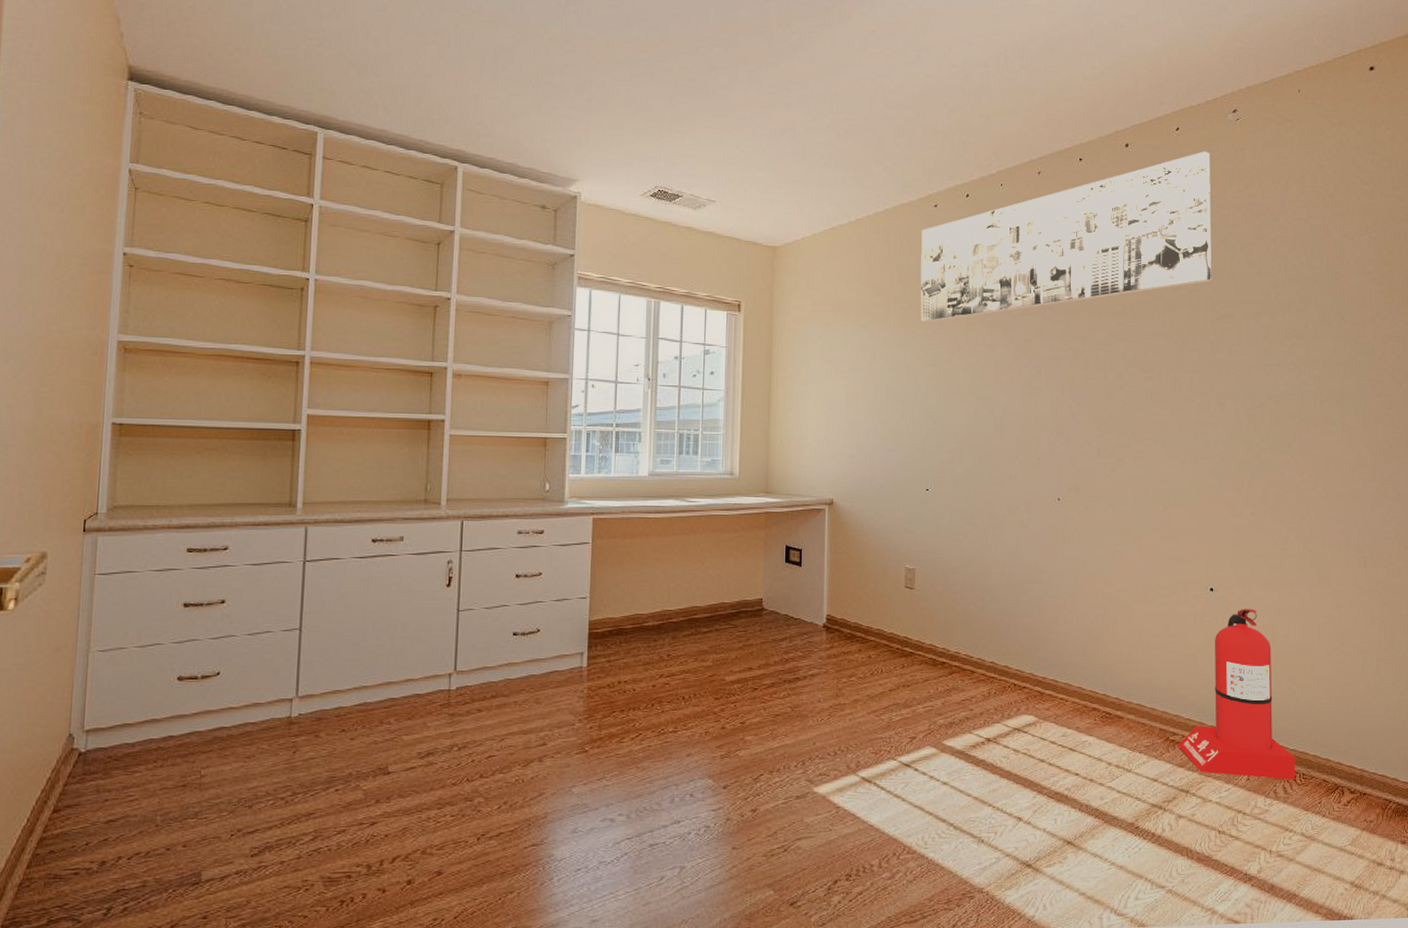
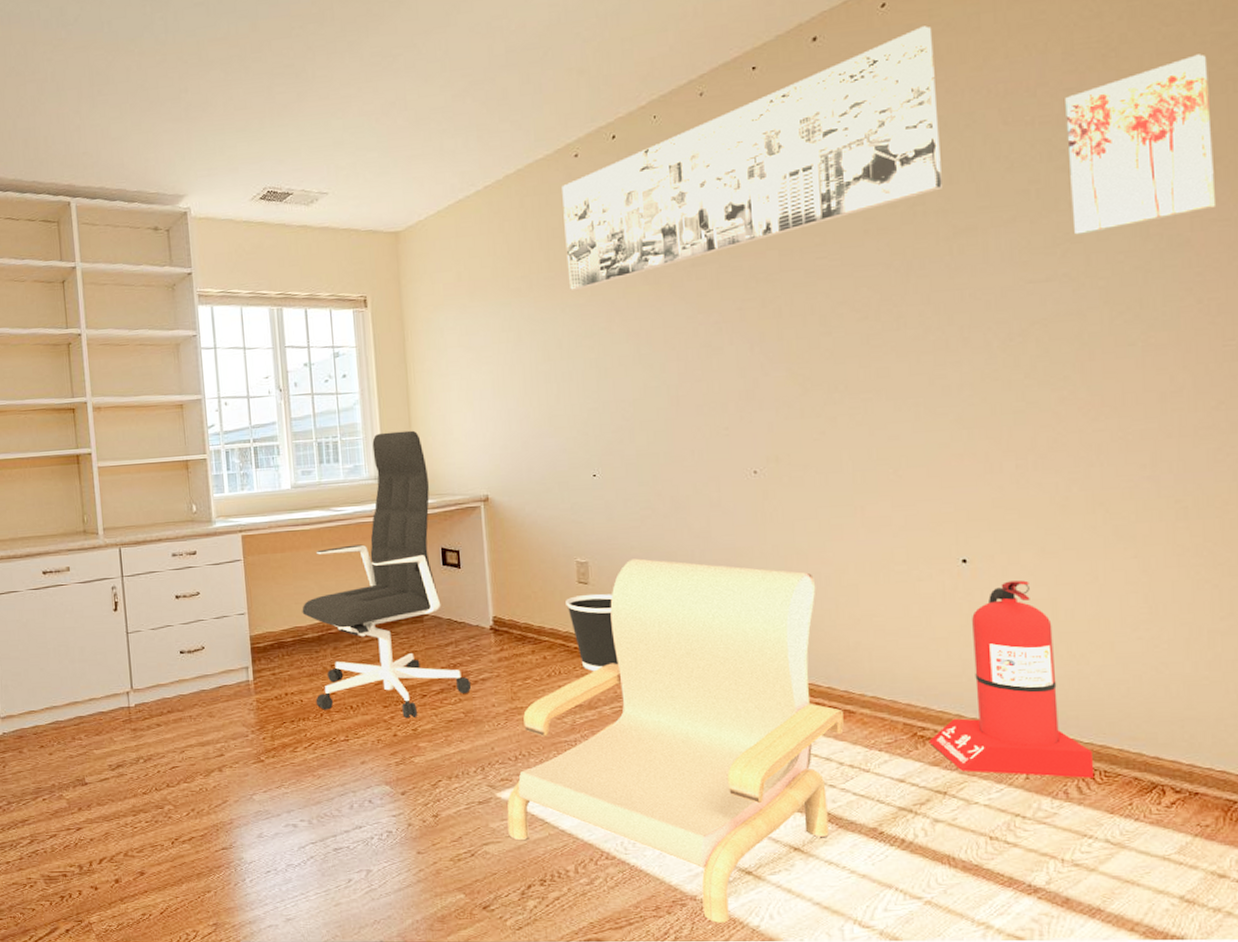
office chair: none [645,431,800,712] -> present [302,430,471,719]
armchair: none [821,568,1114,914] -> present [507,558,844,923]
wastebasket: none [893,598,935,672] -> present [566,593,620,672]
wall art: none [1298,209,1391,333] -> present [1065,54,1215,235]

